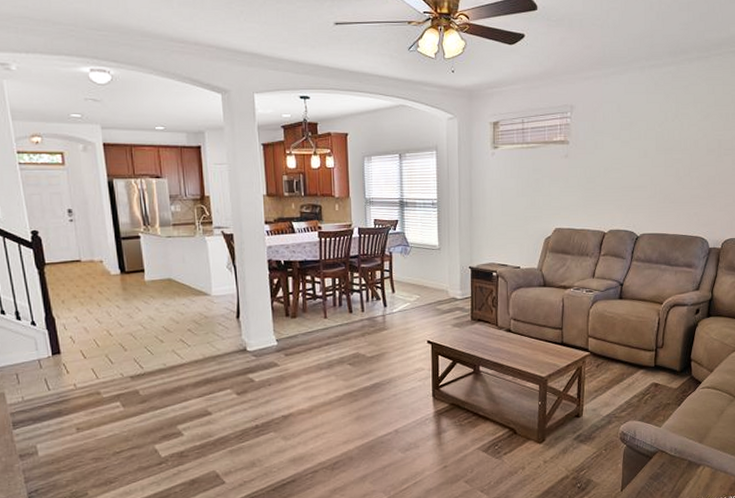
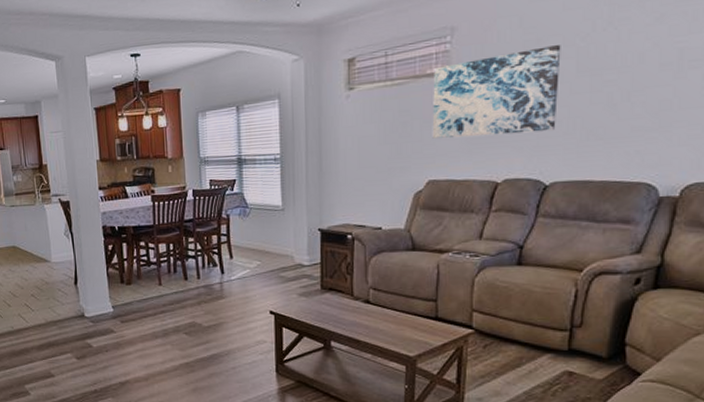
wall art: none [557,129,646,195] -> present [432,45,561,139]

